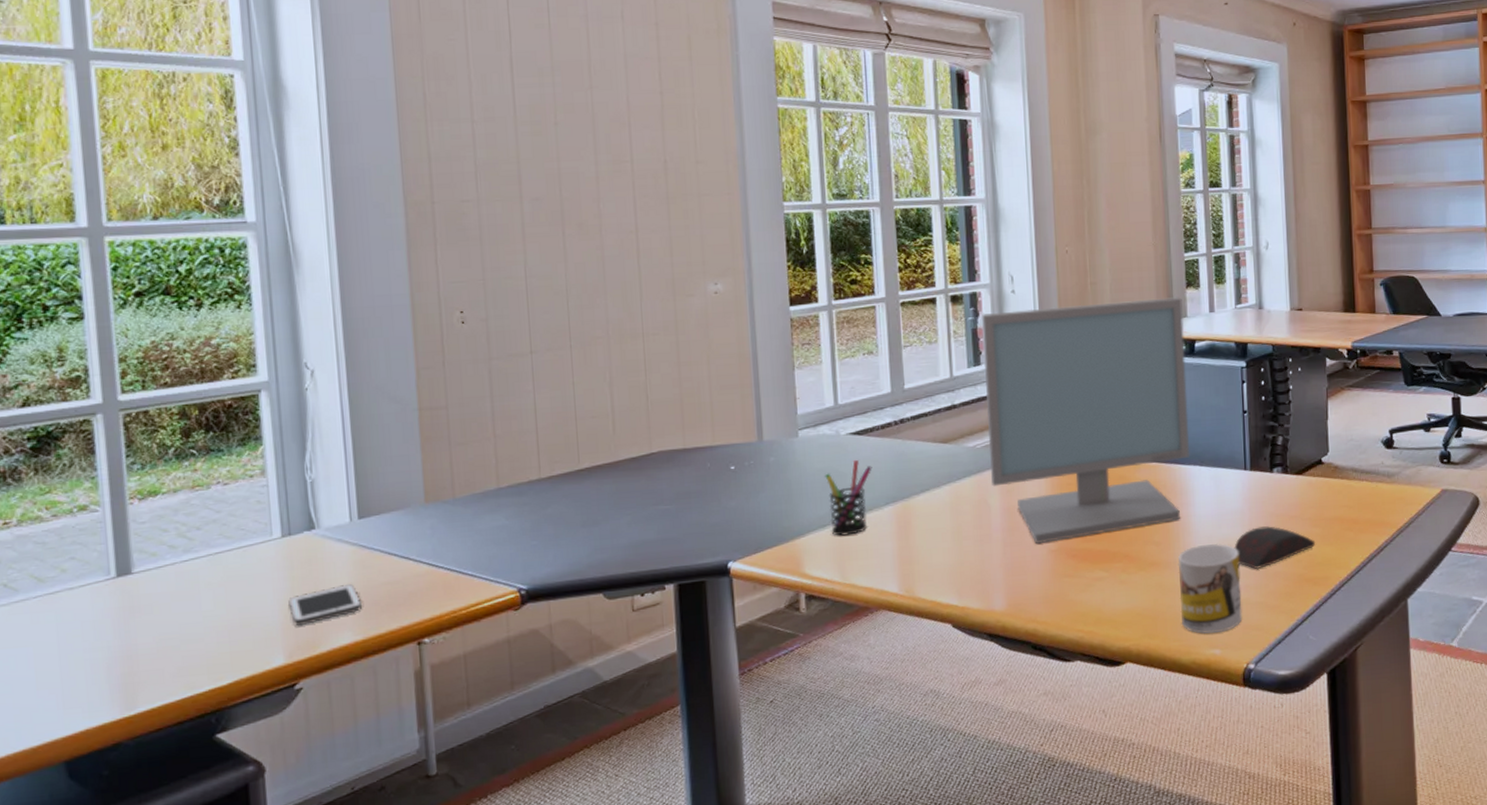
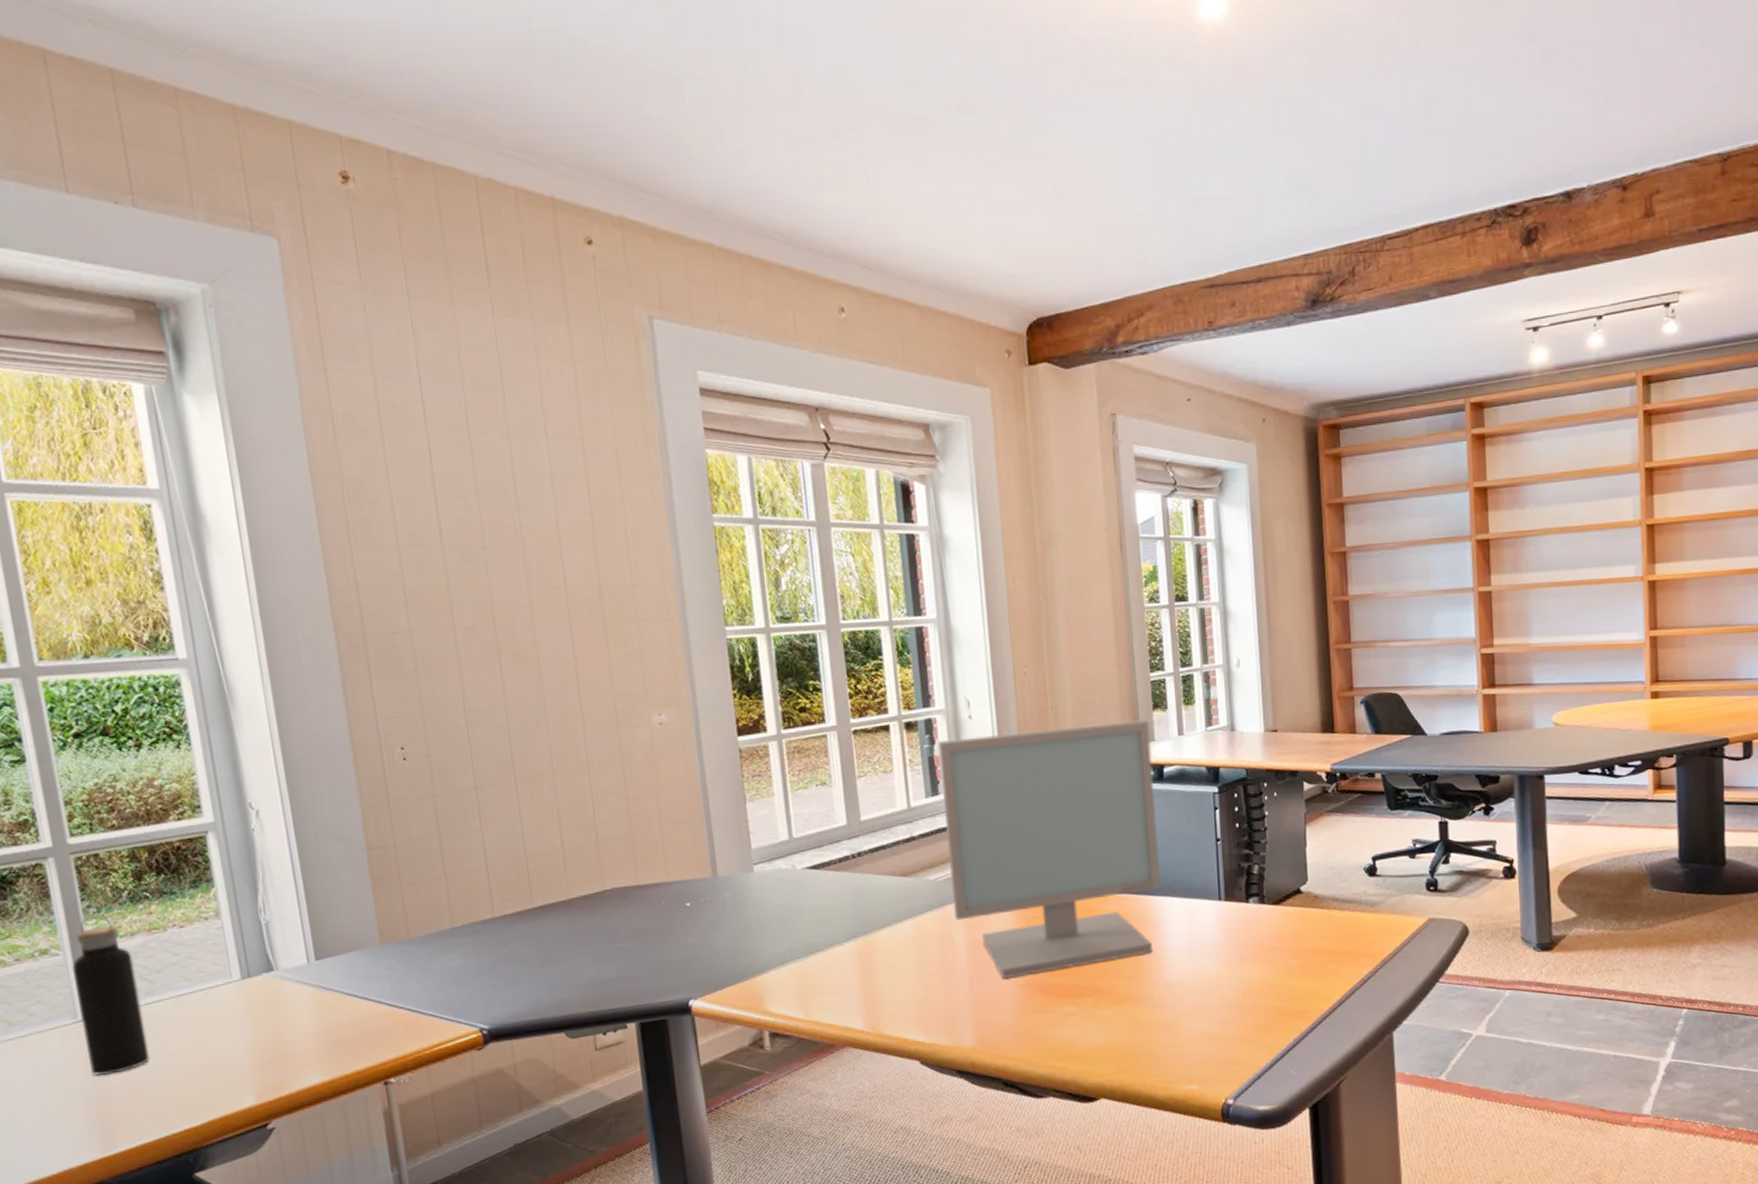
water bottle: none [109,472,181,634] -> present [72,915,150,1076]
cell phone: present [288,584,362,626] -> none [253,1025,326,1067]
pen holder: present [825,459,872,536] -> none [783,894,831,973]
mug: present [1177,543,1243,634] -> none [1150,976,1220,1069]
computer mouse: present [1234,526,1316,570] -> none [1209,958,1295,1003]

